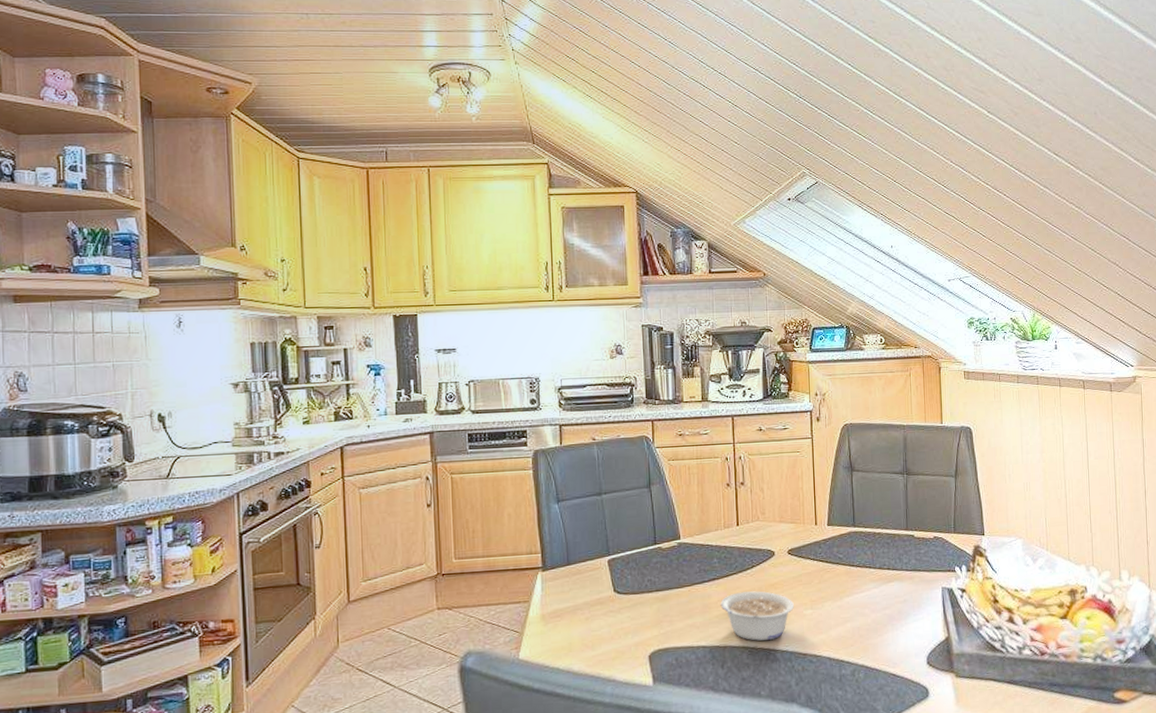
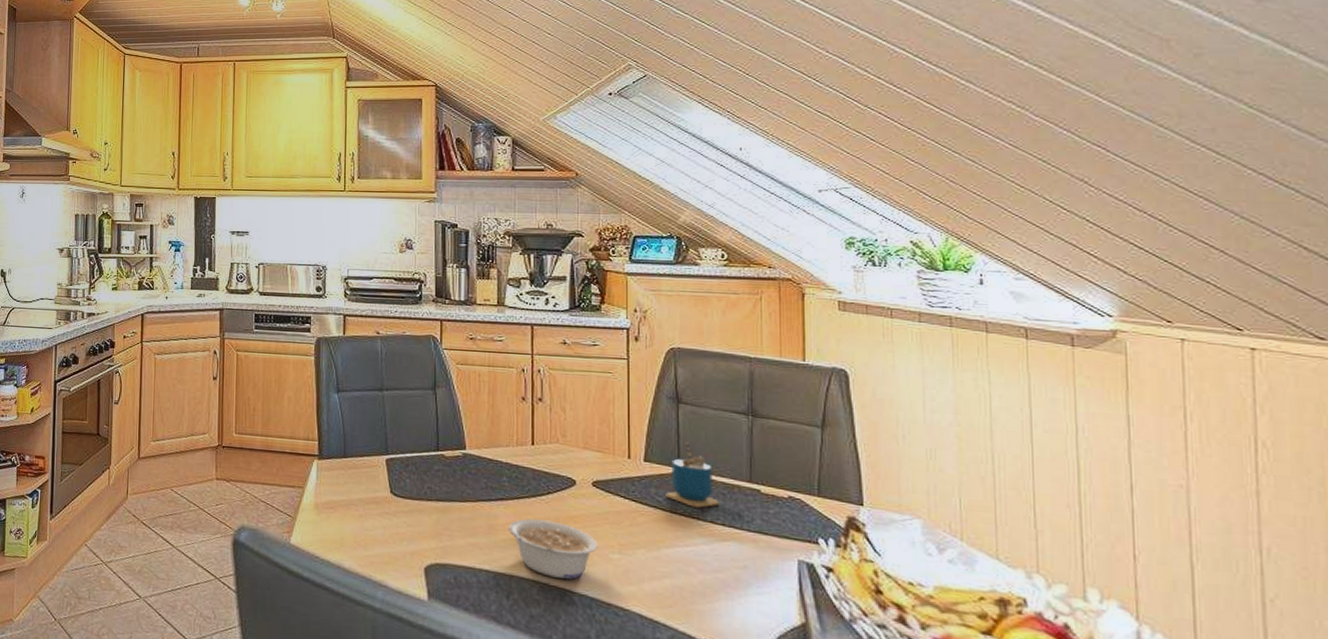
cup: none [845,503,885,558] -> present [666,441,719,508]

